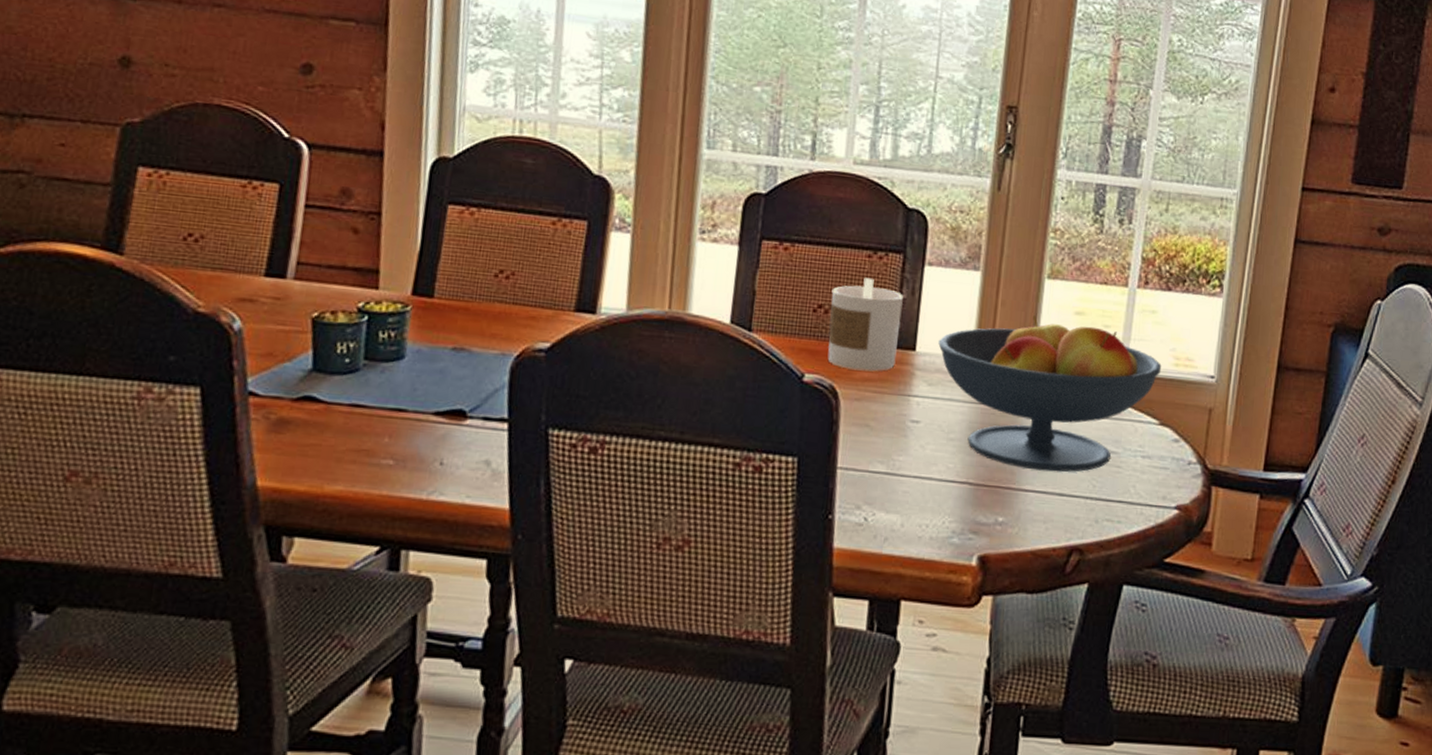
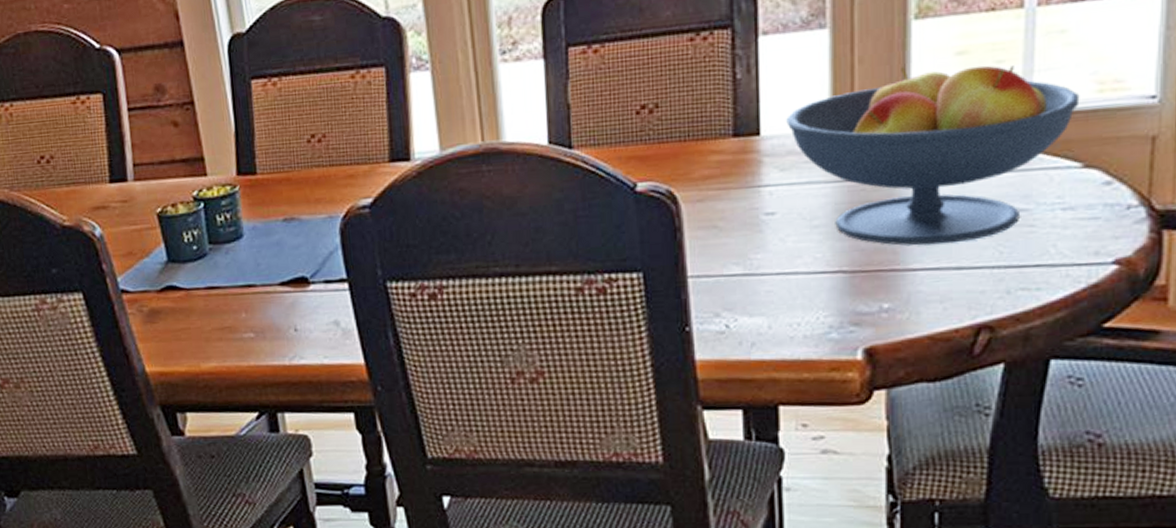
candle: present [827,277,903,372] -> none [654,63,739,170]

